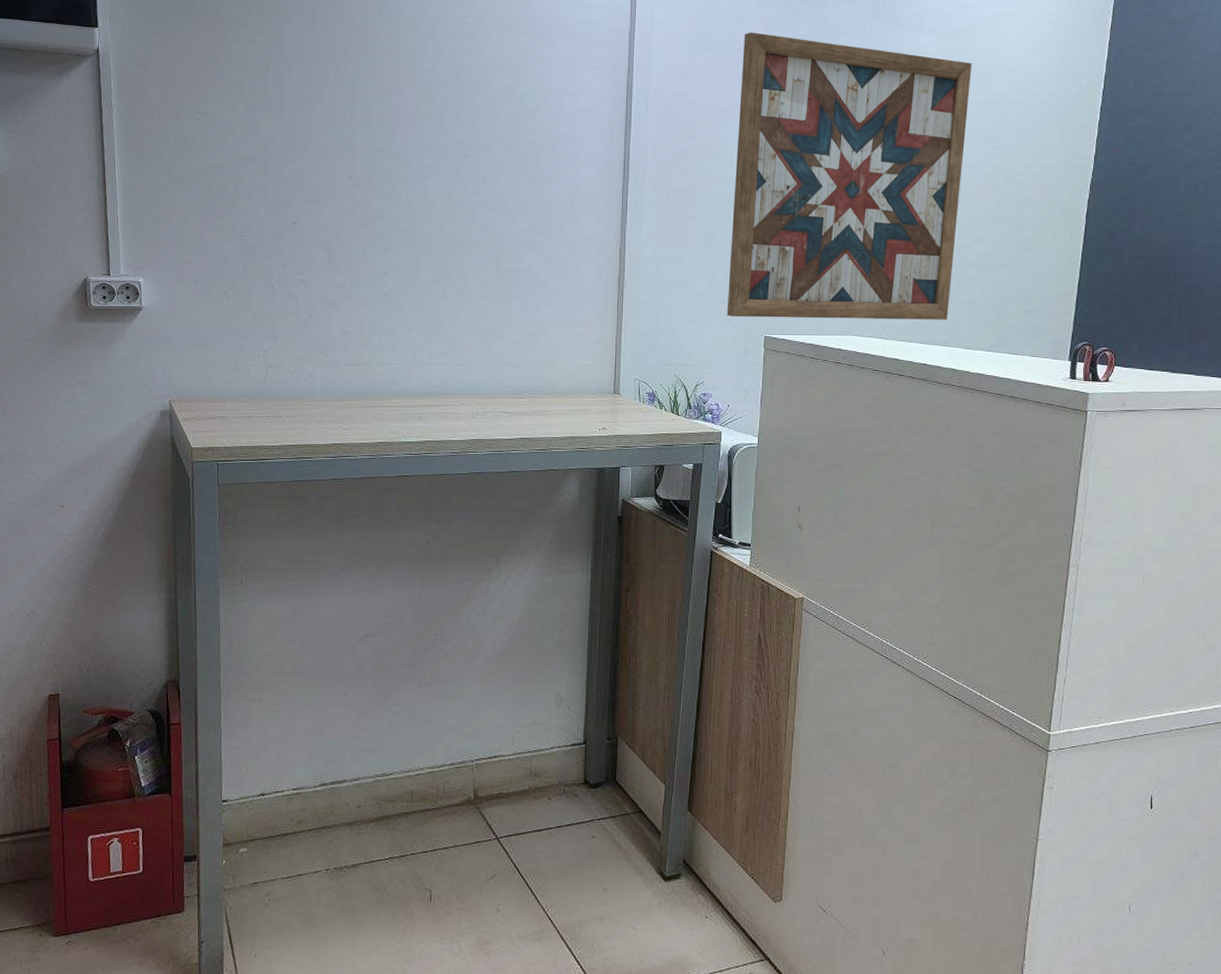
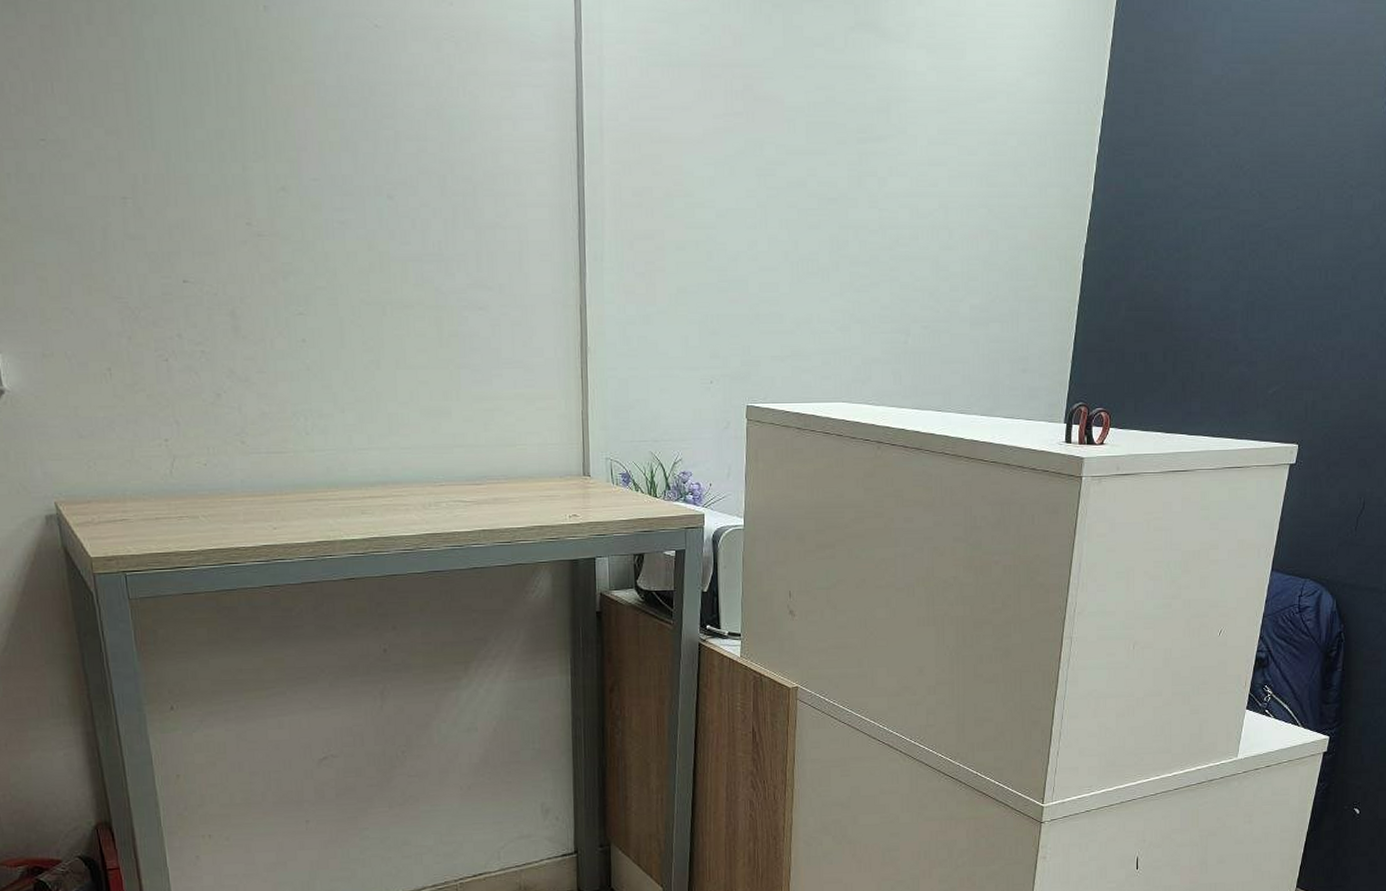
wall art: present [727,32,972,320] -> none [704,43,964,385]

